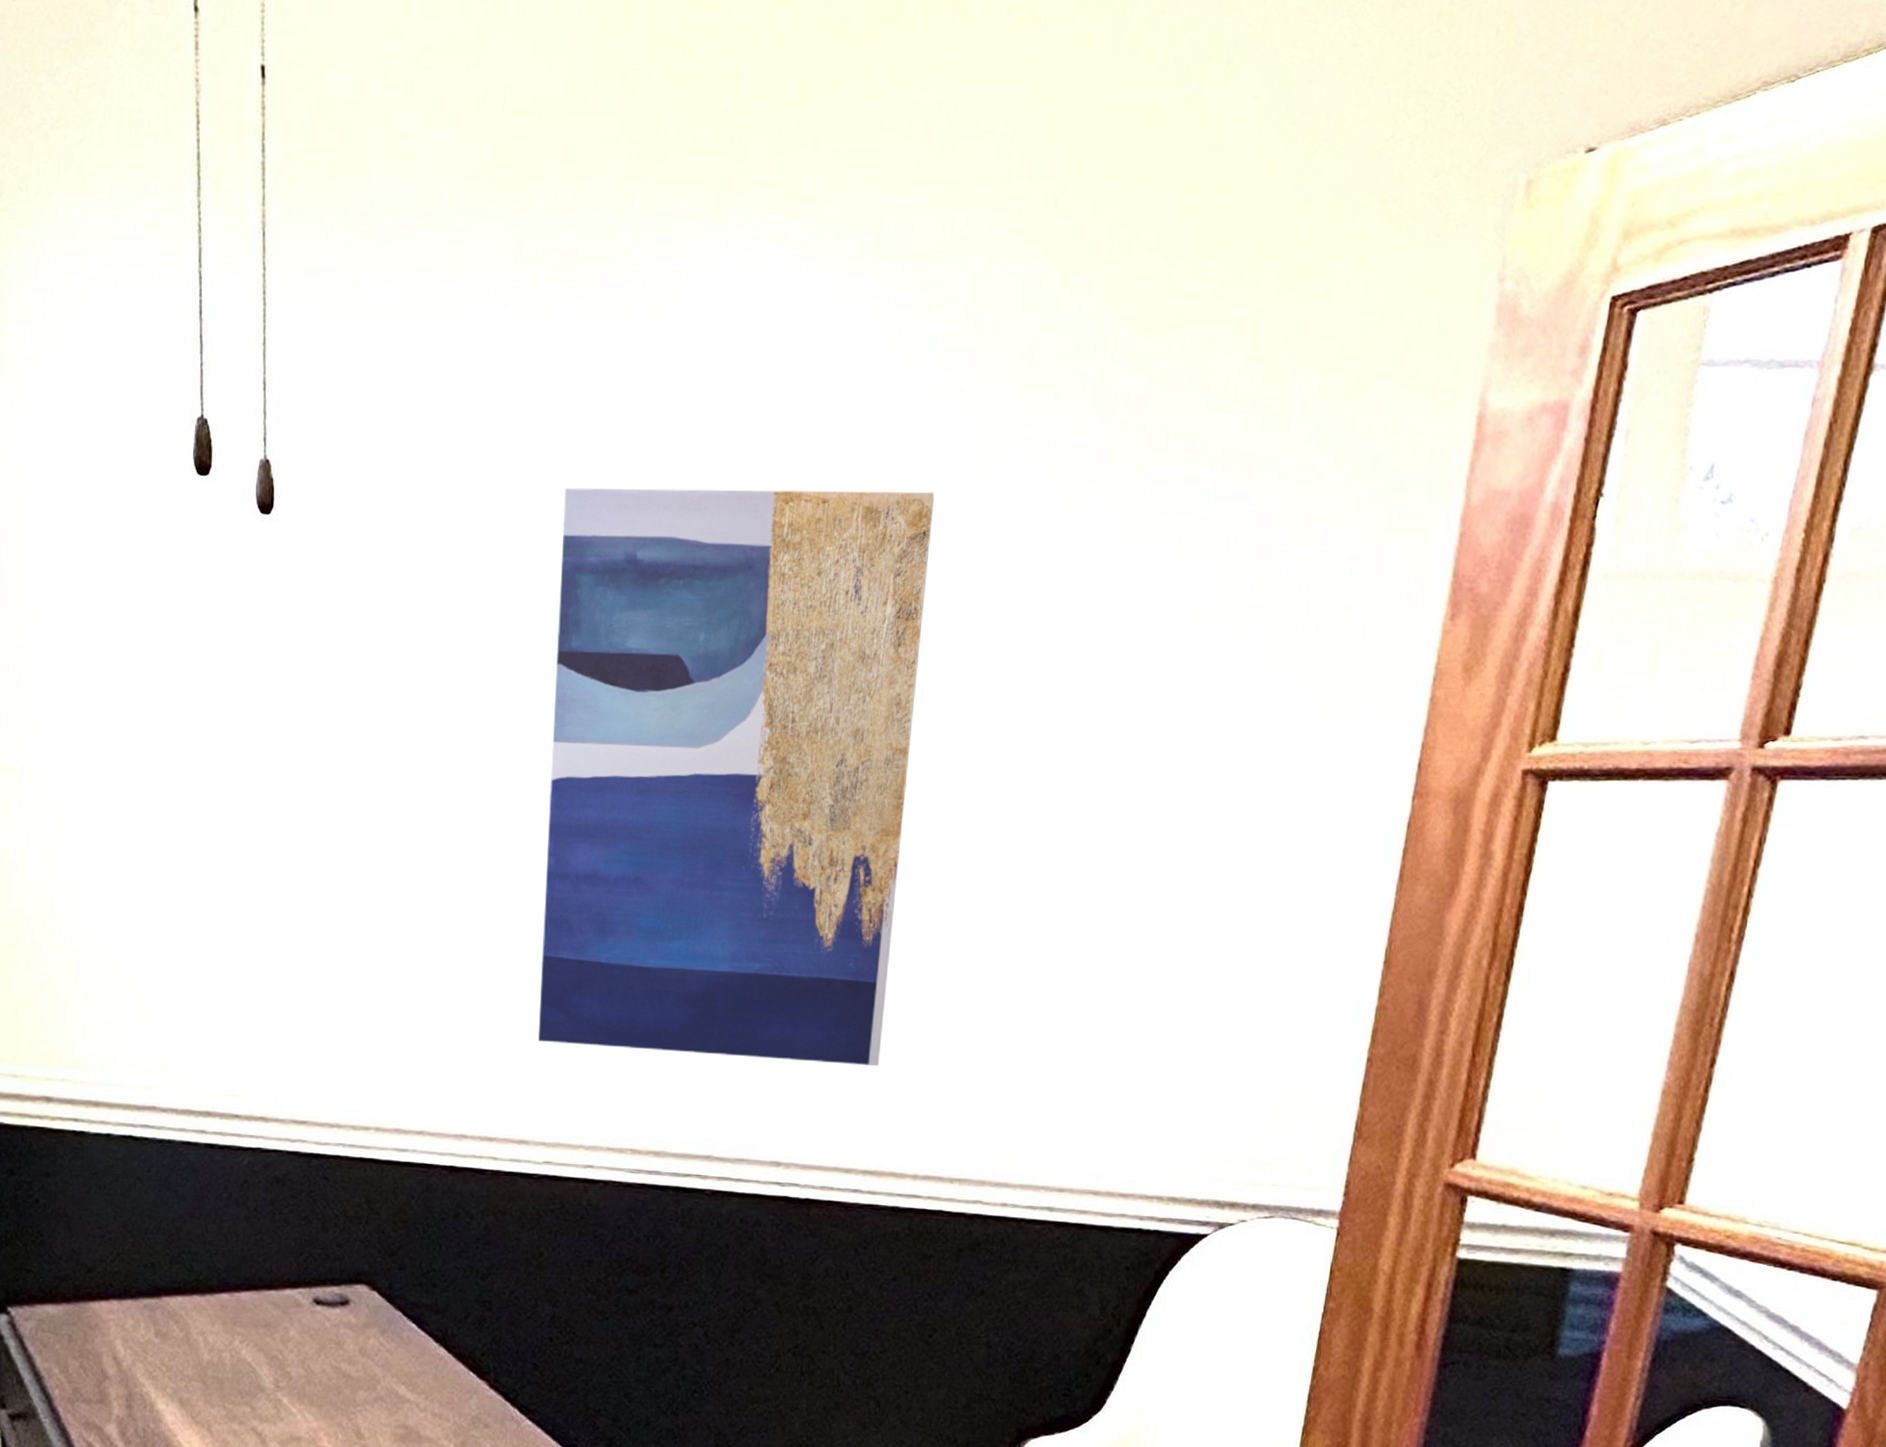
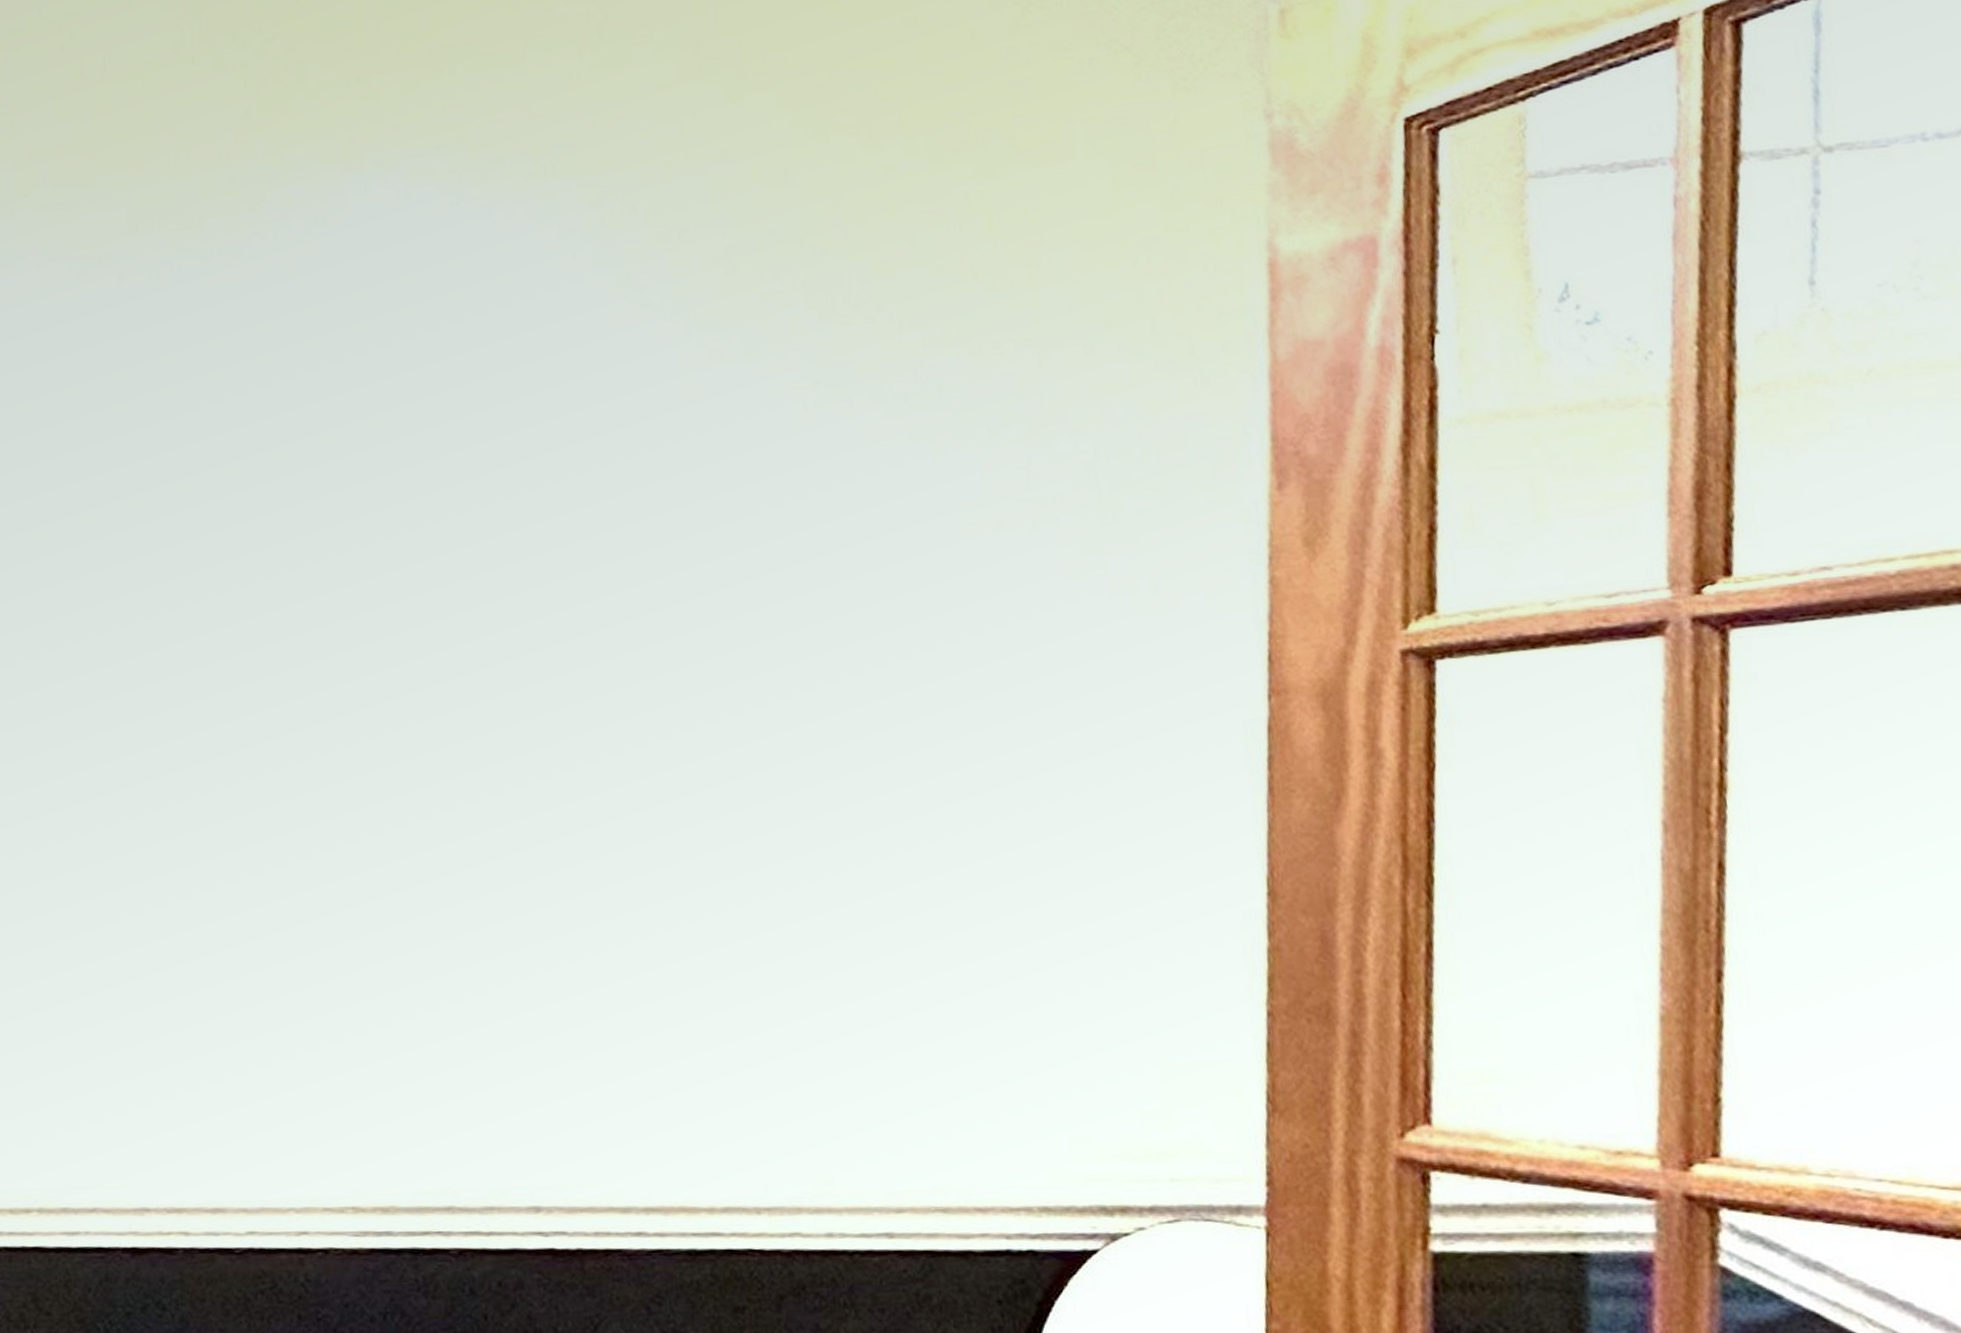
wall art: present [537,488,935,1067] -> none [205,417,650,1088]

